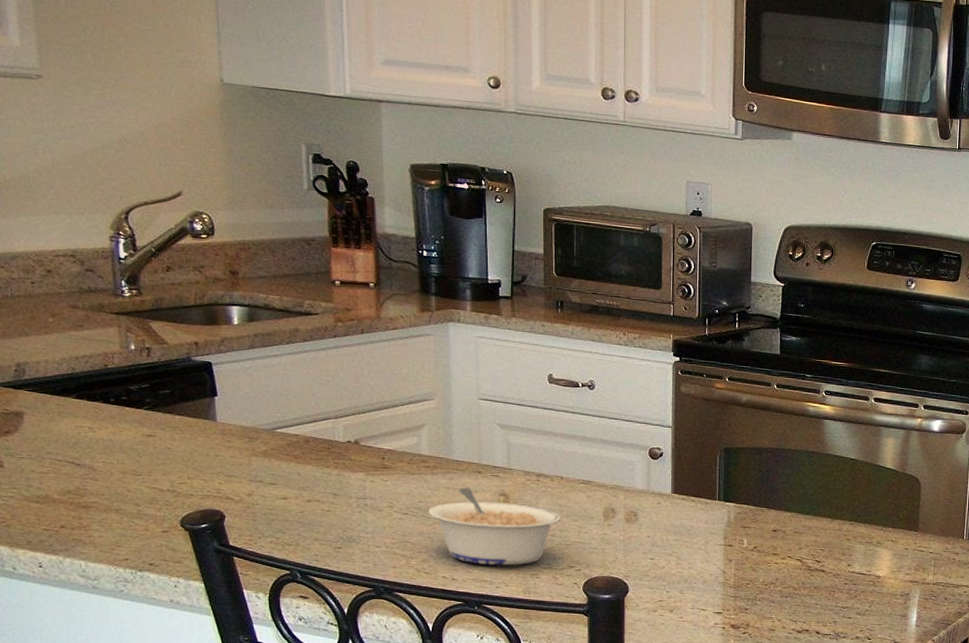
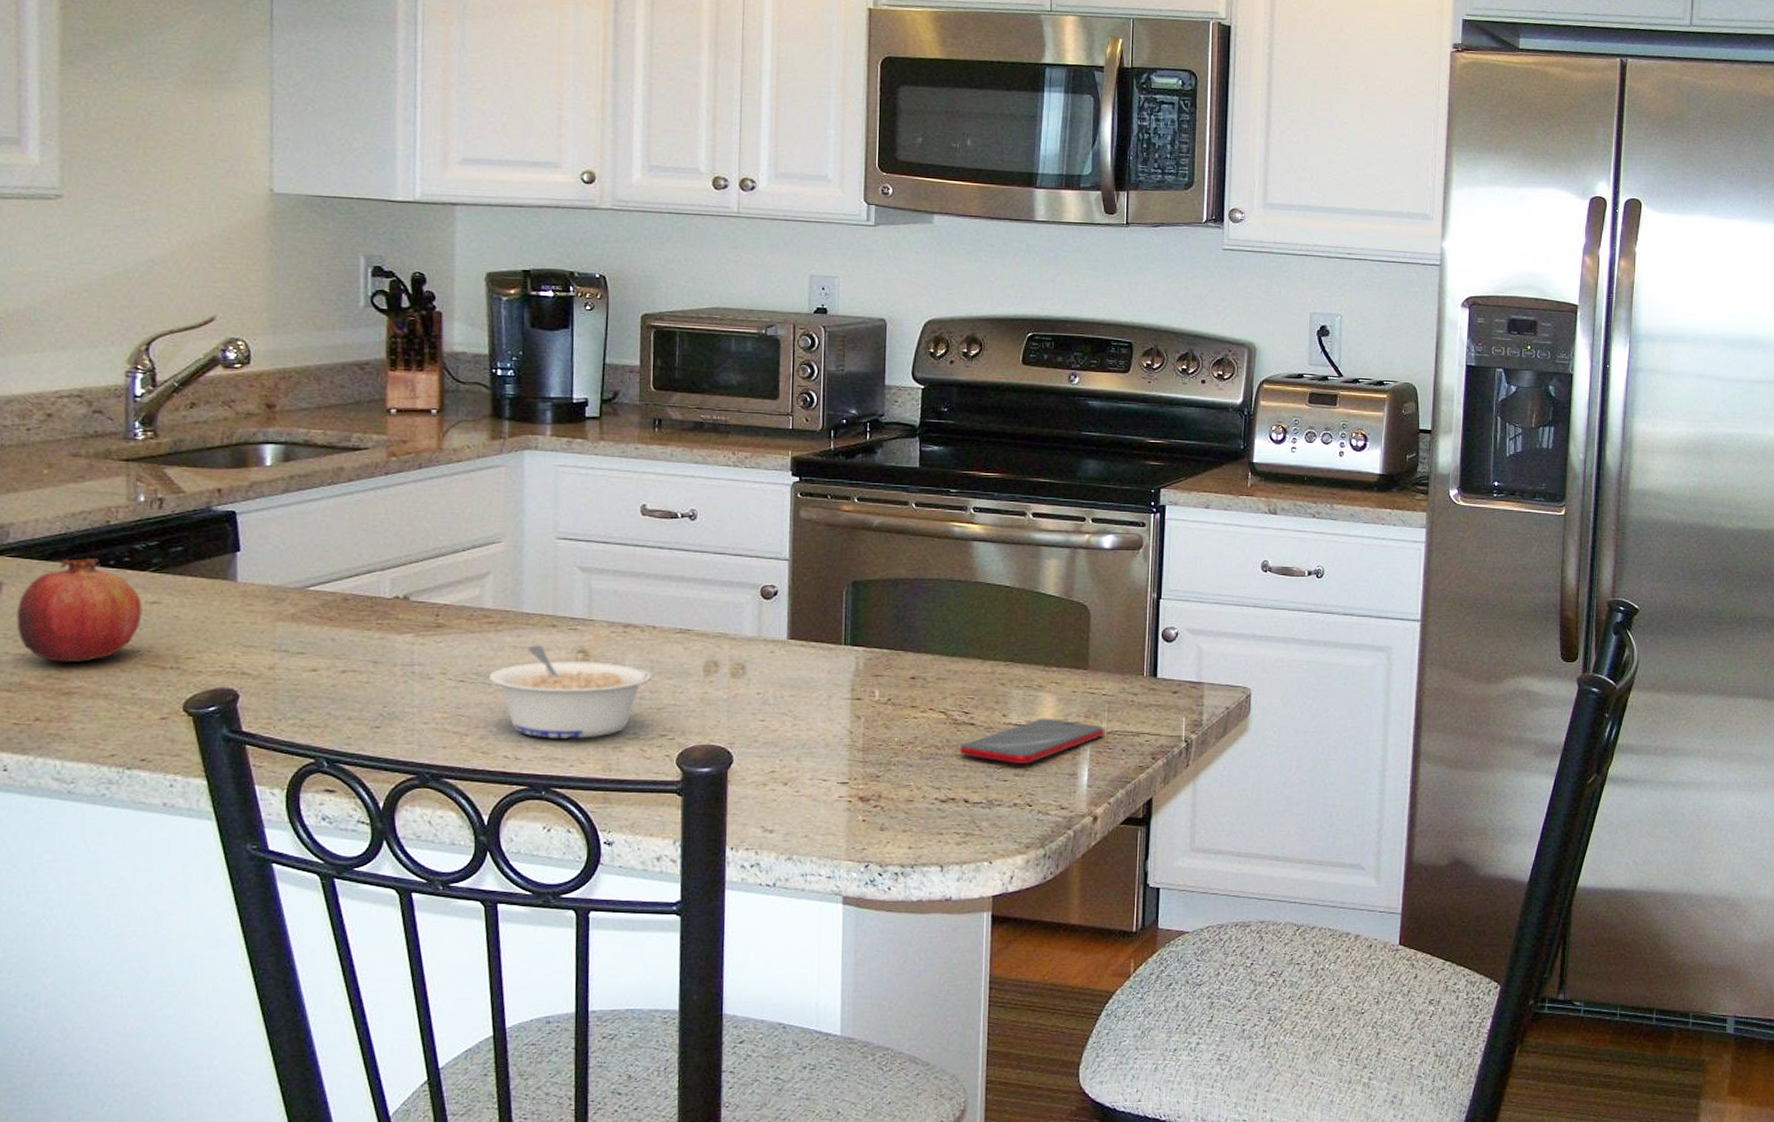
fruit: none [37,395,141,482] -> present [15,558,143,664]
smartphone: none [812,569,931,605] -> present [959,718,1105,764]

